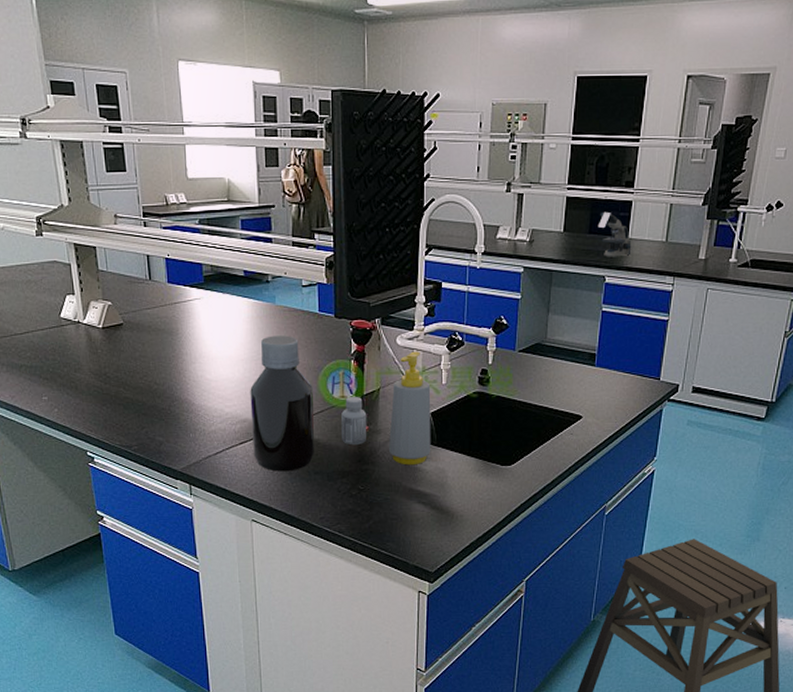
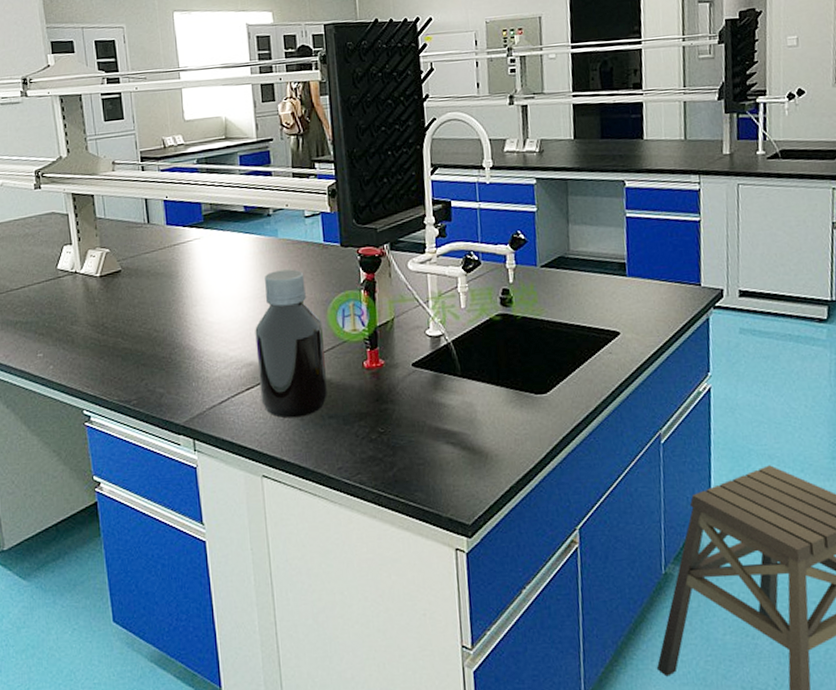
medicine bottle: present [340,396,367,446] -> none [354,328,384,384]
soap bottle: present [388,351,431,466] -> none [408,275,456,402]
microscope: present [598,211,632,259] -> none [609,114,650,162]

